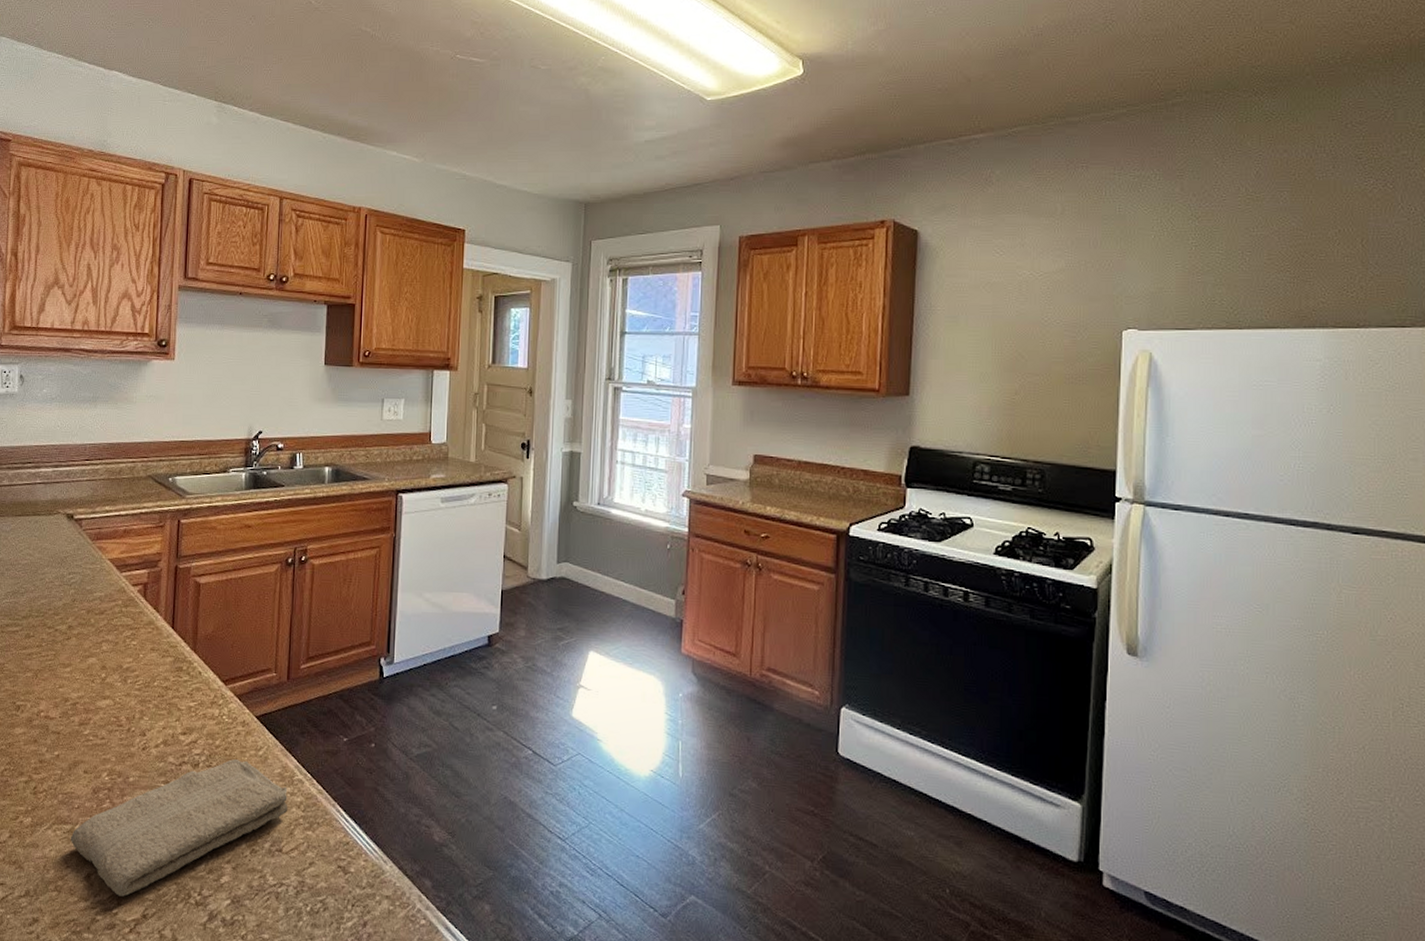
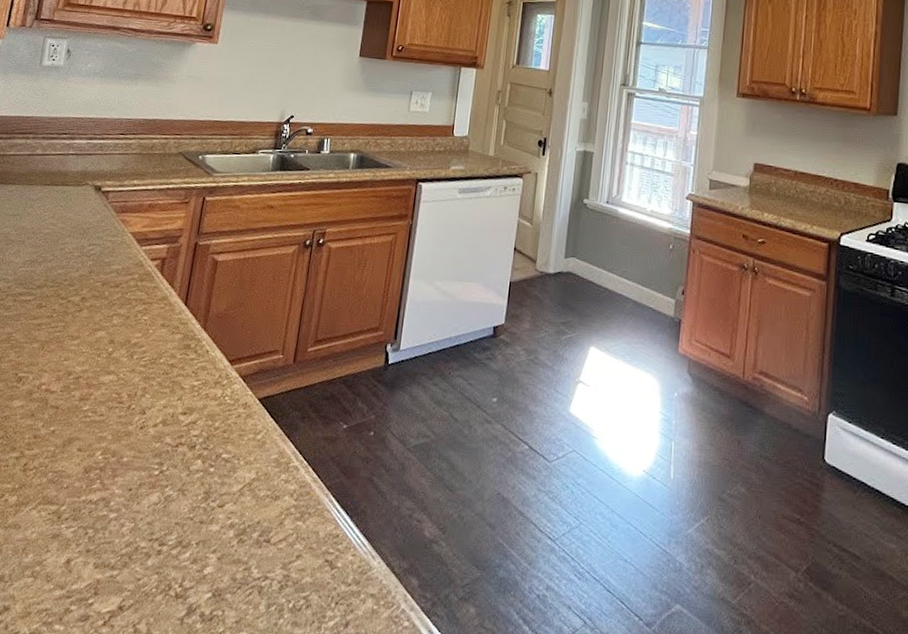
washcloth: present [70,759,288,897] -> none [54,442,282,586]

